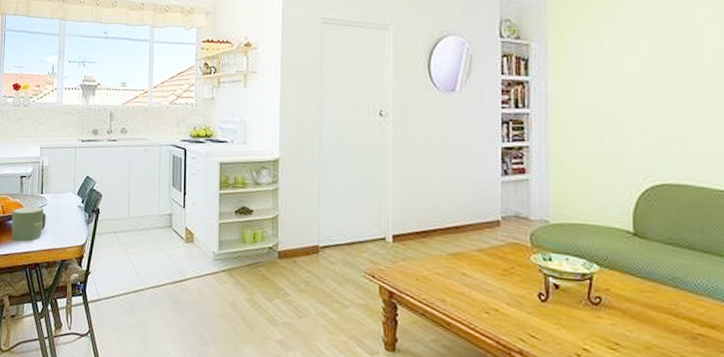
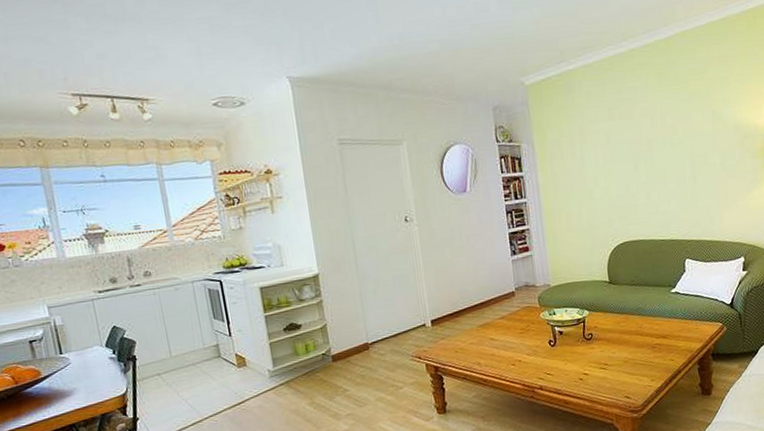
mug: present [11,206,46,244] -> none [26,368,74,410]

